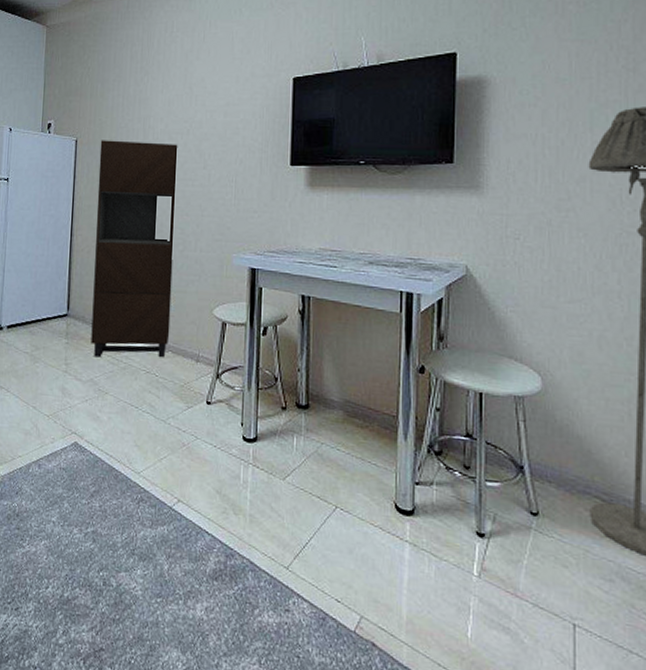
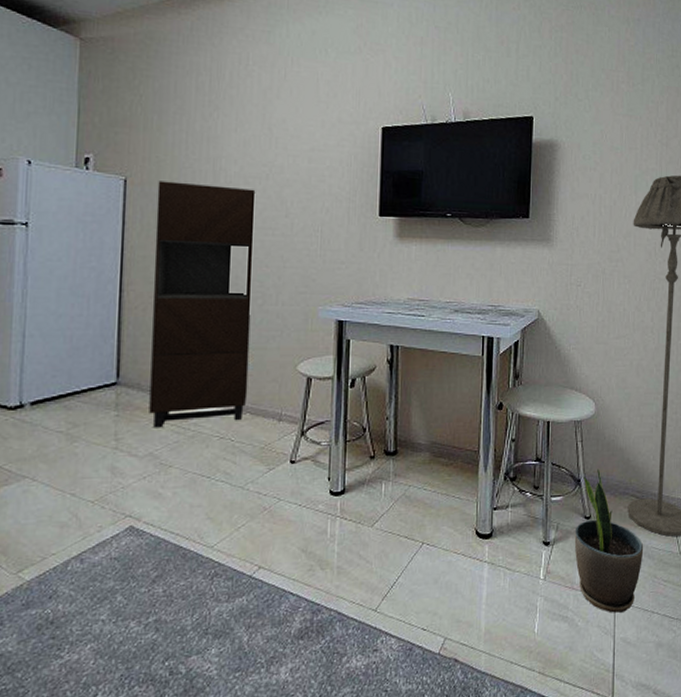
potted plant: none [517,456,615,641] -> present [574,468,644,613]

